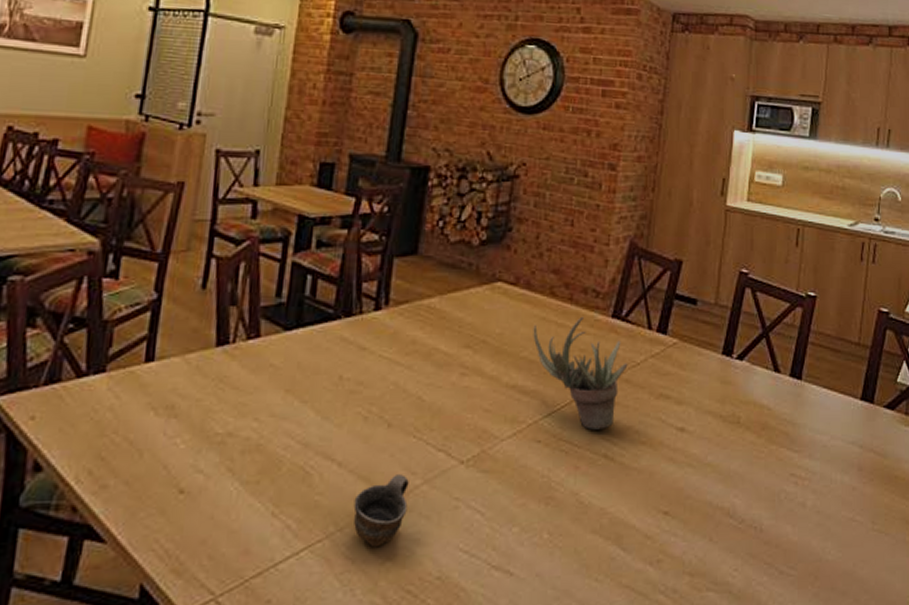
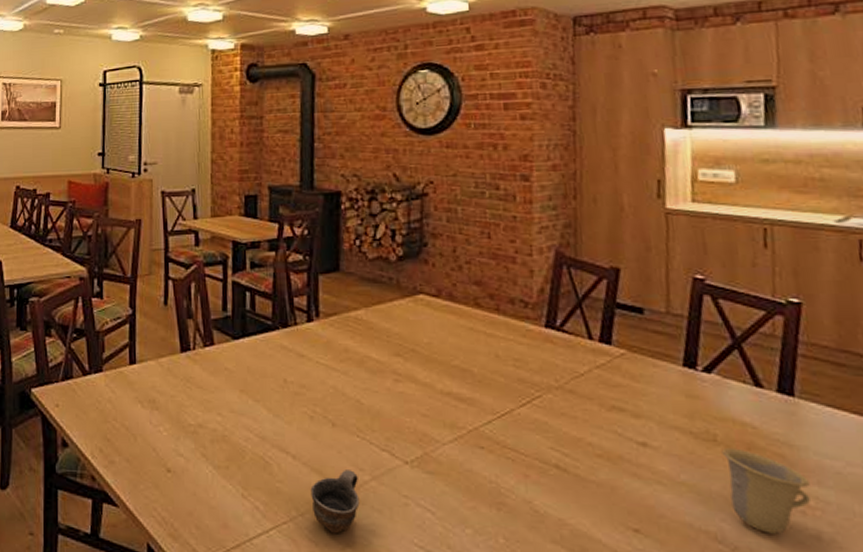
succulent plant: present [533,316,628,430] -> none [461,326,571,439]
cup: none [742,428,803,505] -> present [721,447,810,534]

